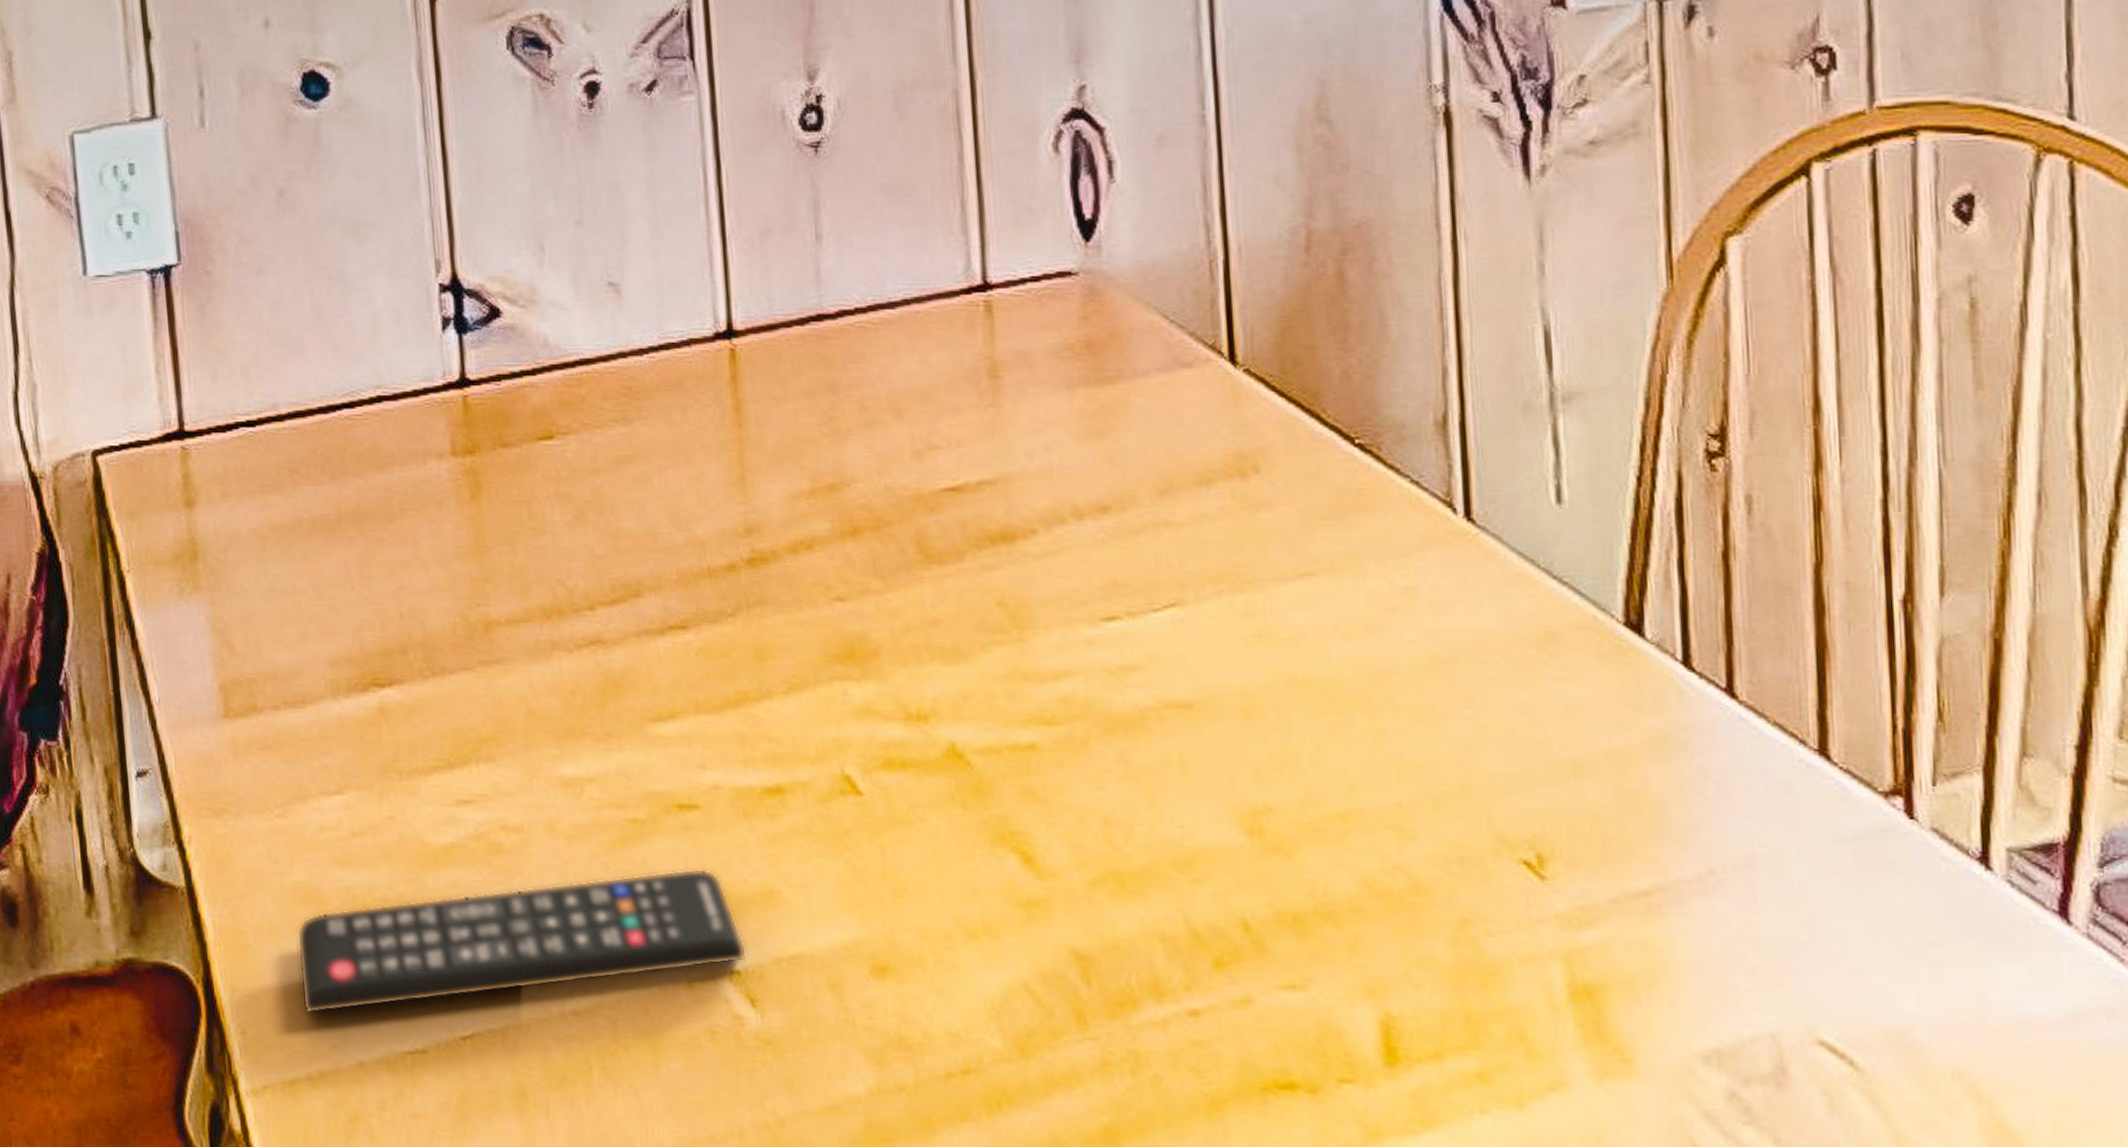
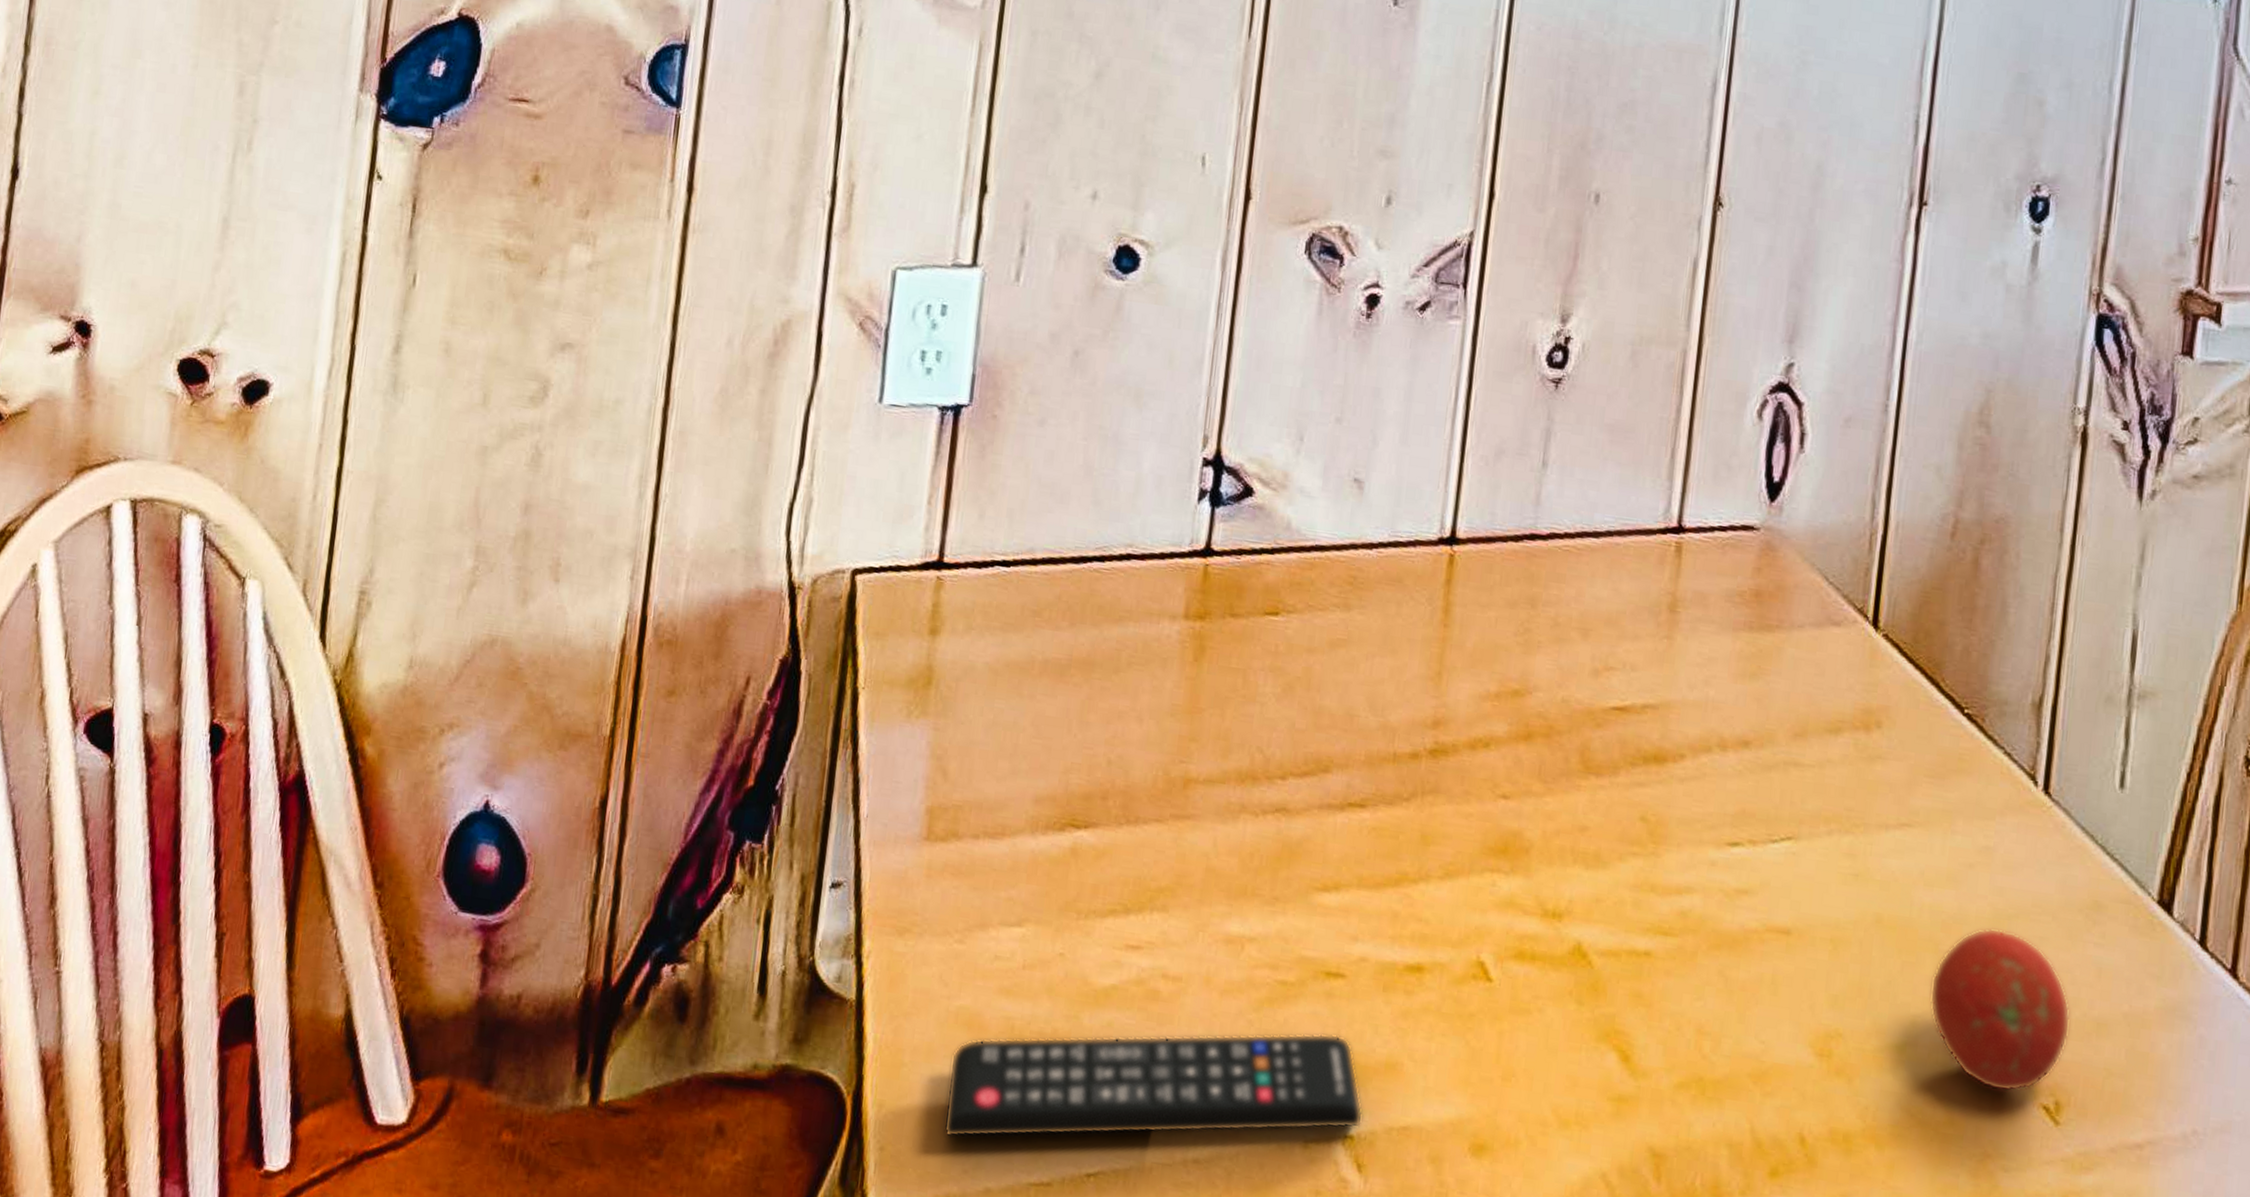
fruit: none [1366,674,1542,851] -> present [1929,928,2071,1092]

